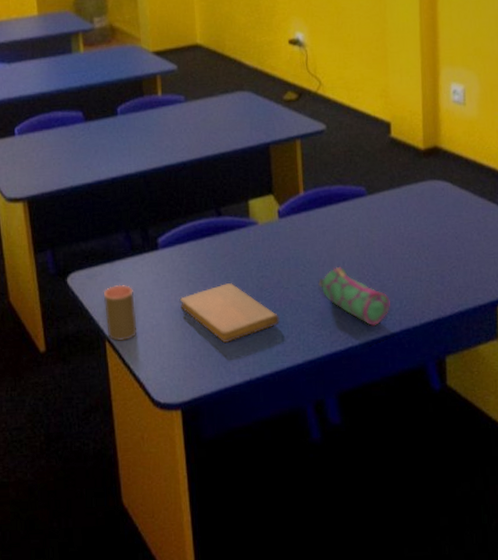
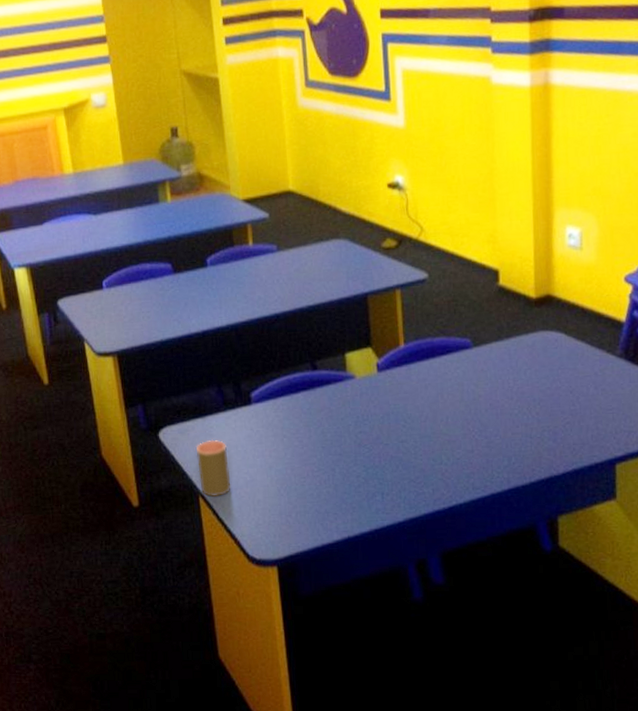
notebook: present [179,283,279,343] -> none [274,439,379,499]
pencil case: present [318,266,390,327] -> none [420,421,498,485]

